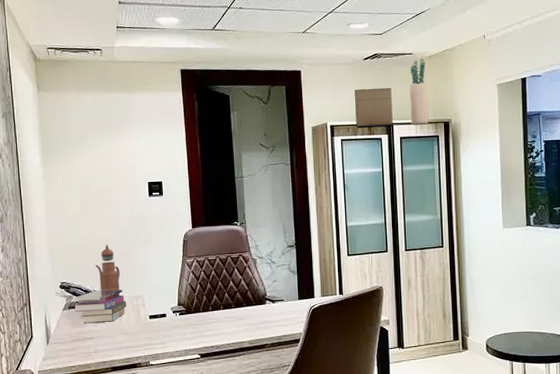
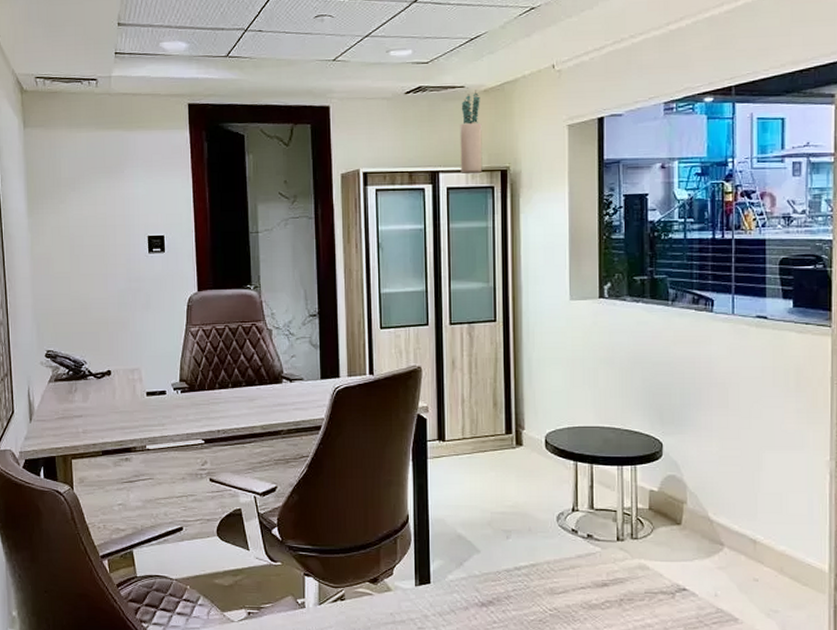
books: present [73,289,126,324] -> none [60,361,120,399]
coffeepot: present [95,244,121,296] -> none [85,307,114,368]
decorative box: present [355,87,393,129] -> none [393,127,439,177]

